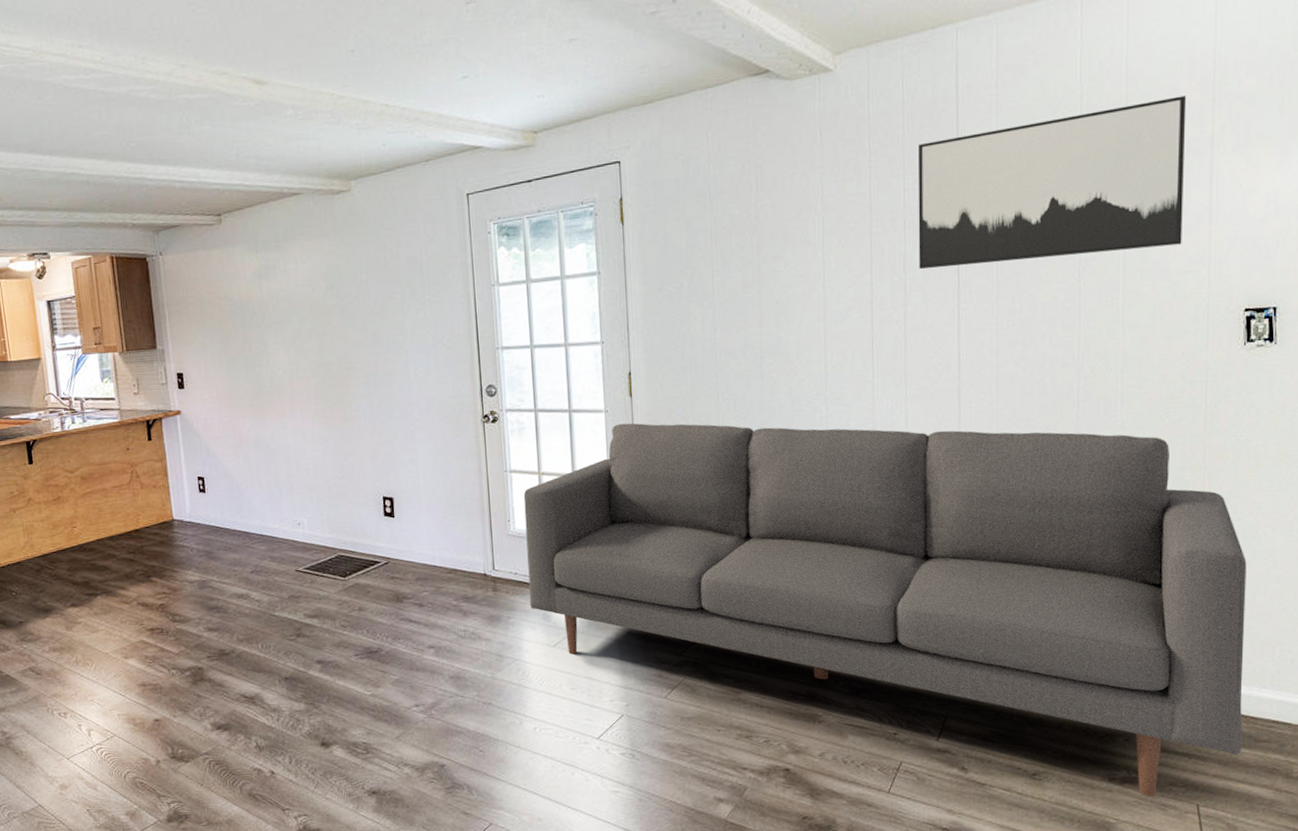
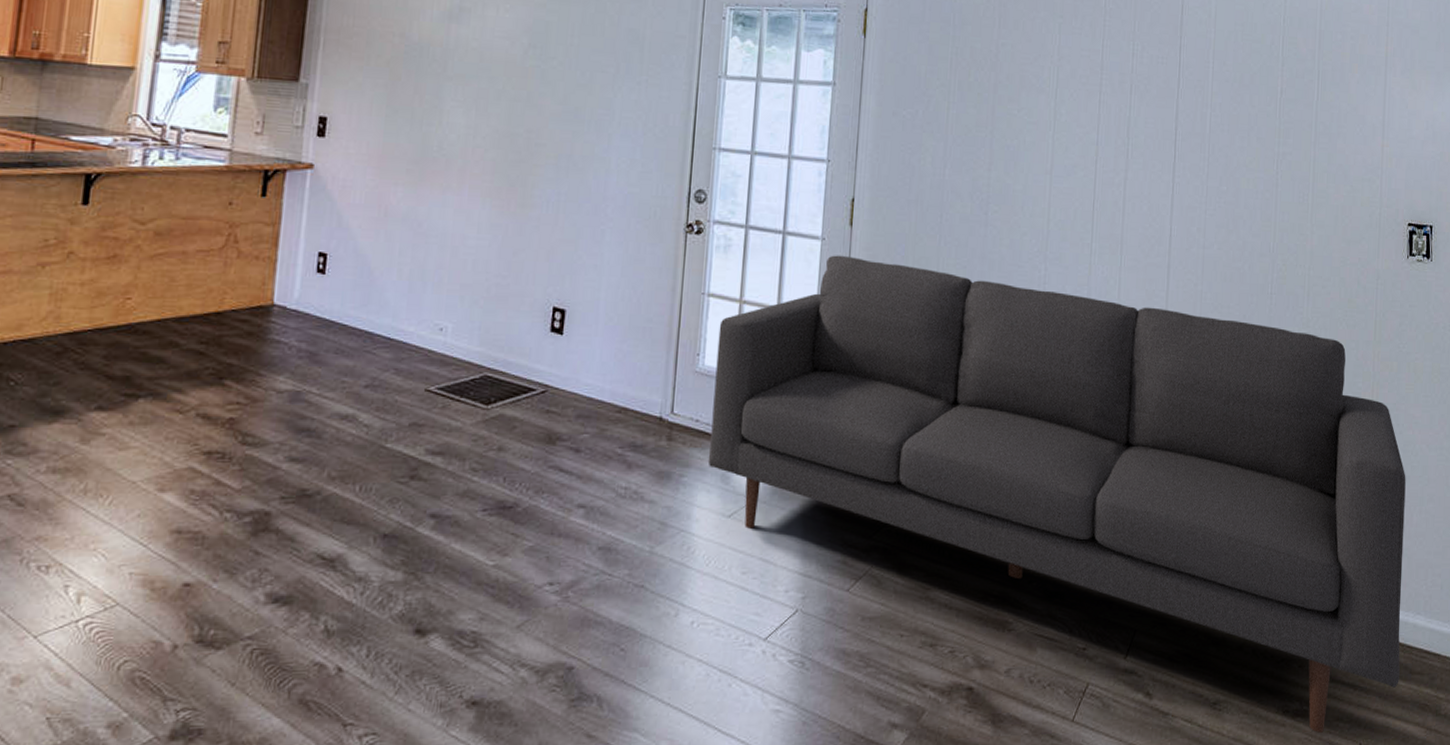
wall art: present [917,95,1187,270] -> none [1141,12,1368,153]

